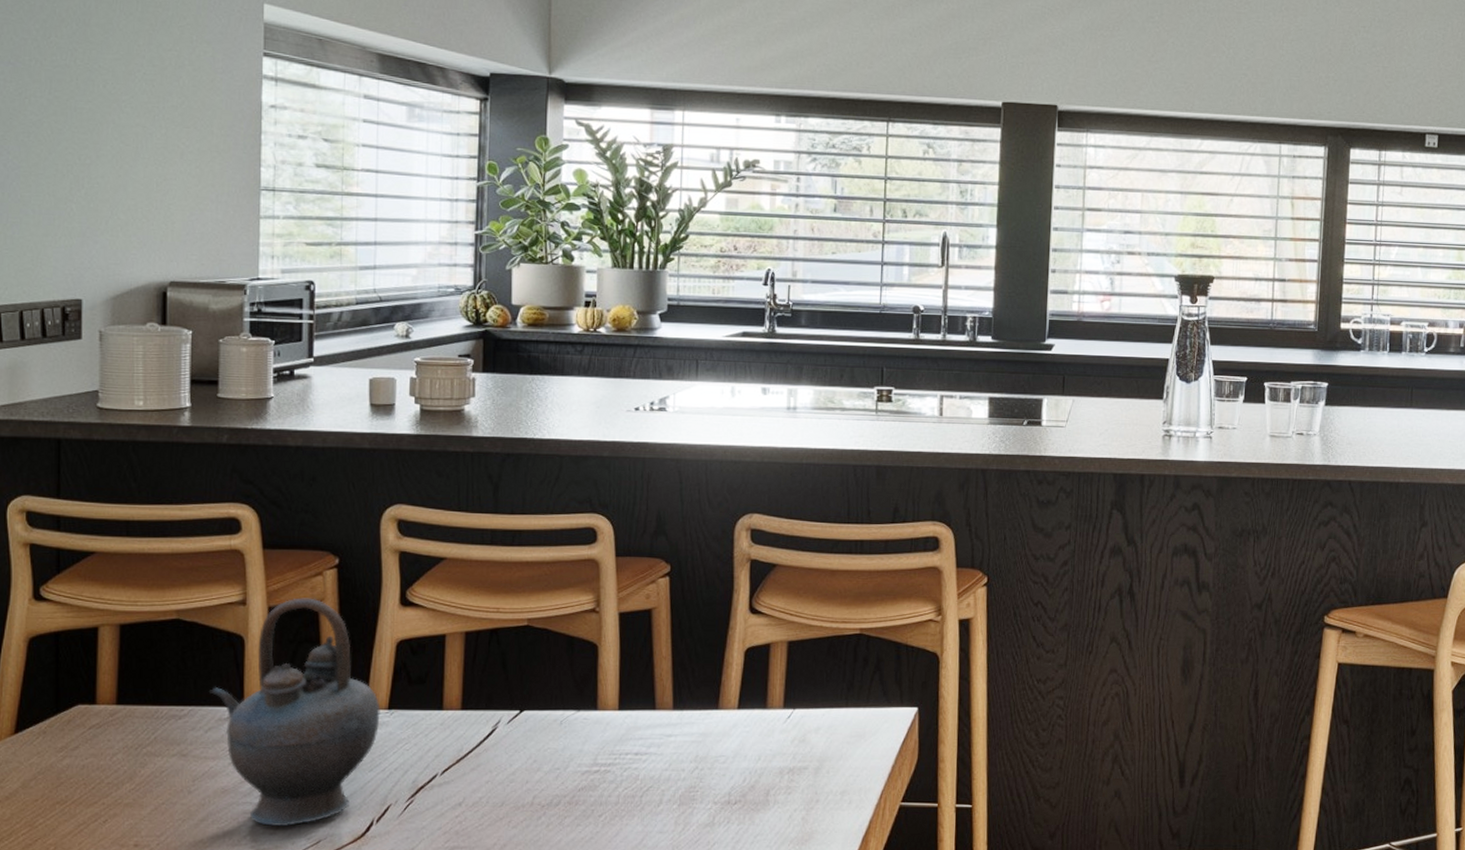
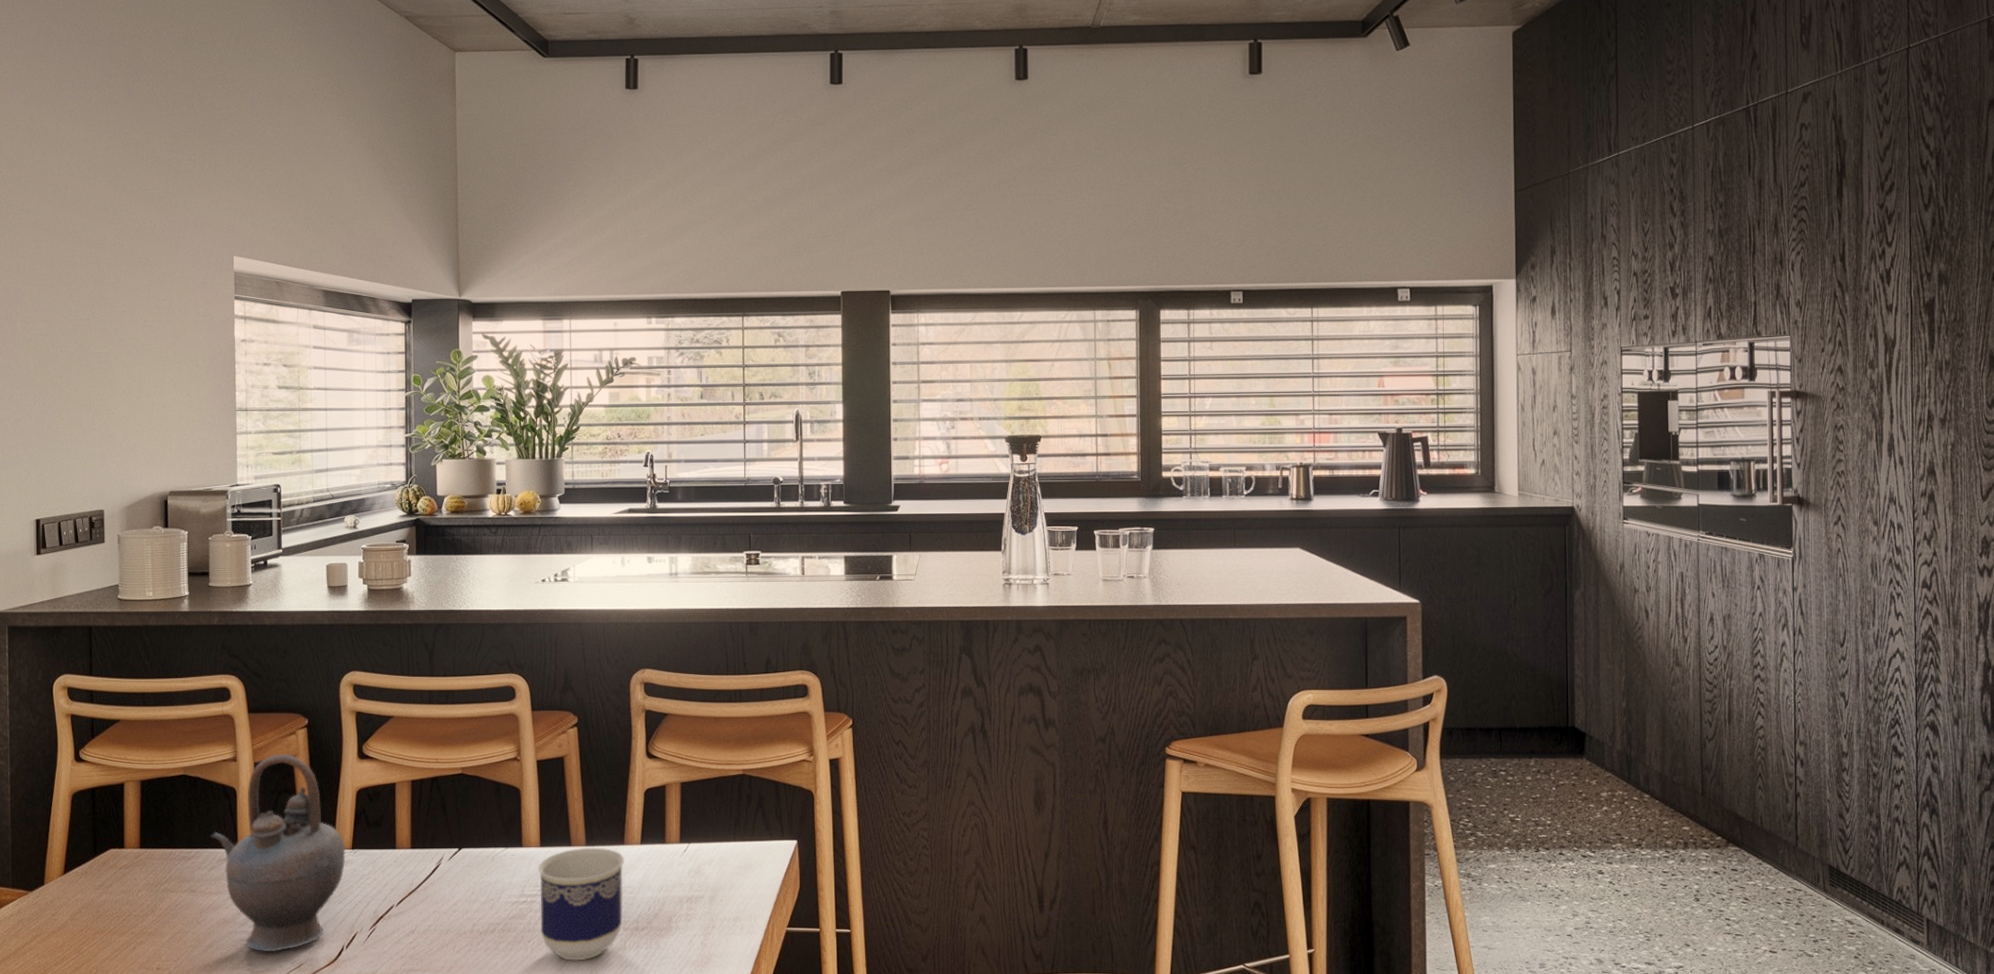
cup: none [614,711,718,838] -> present [537,847,625,961]

